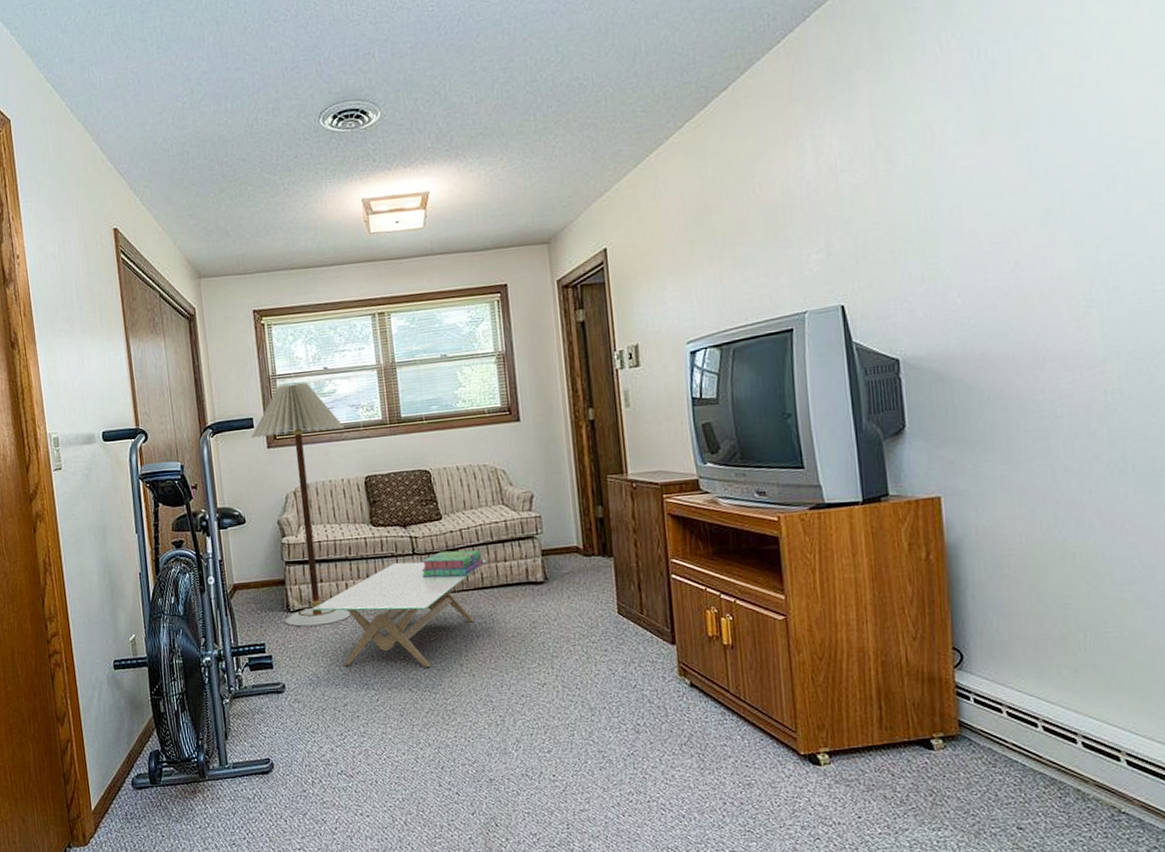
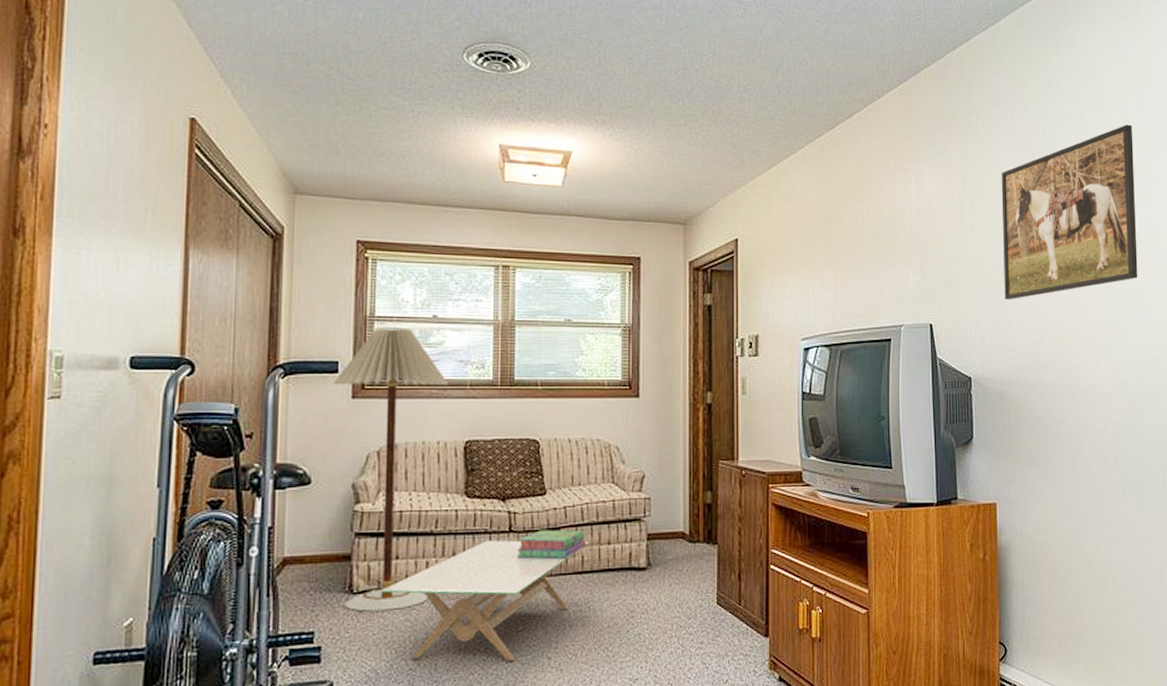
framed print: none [926,10,1138,264] -> present [1001,124,1138,300]

